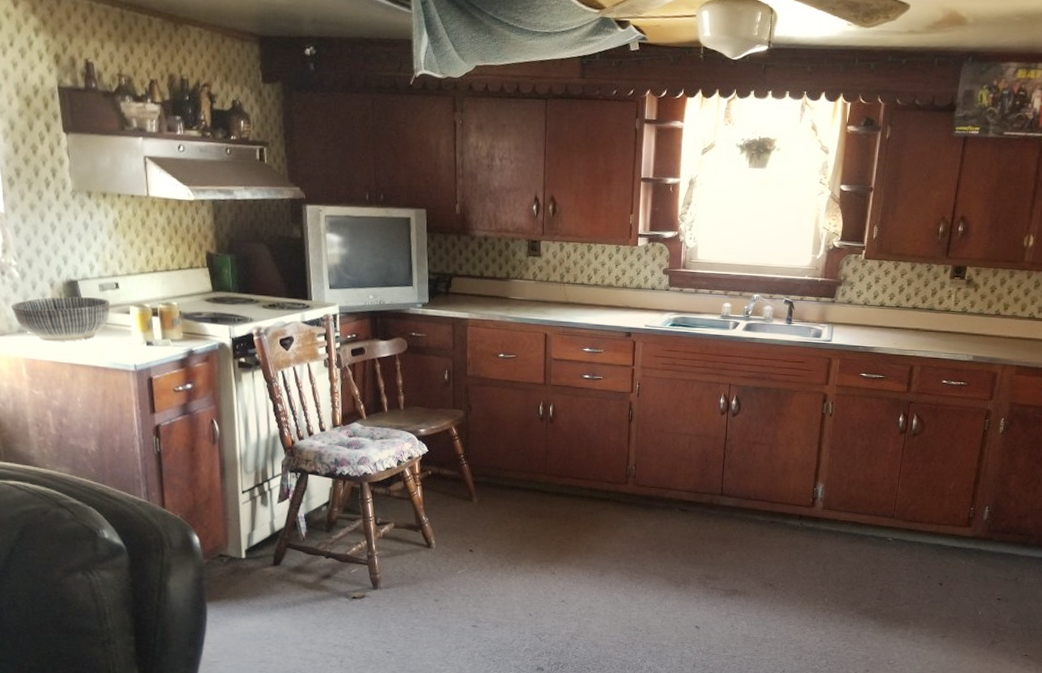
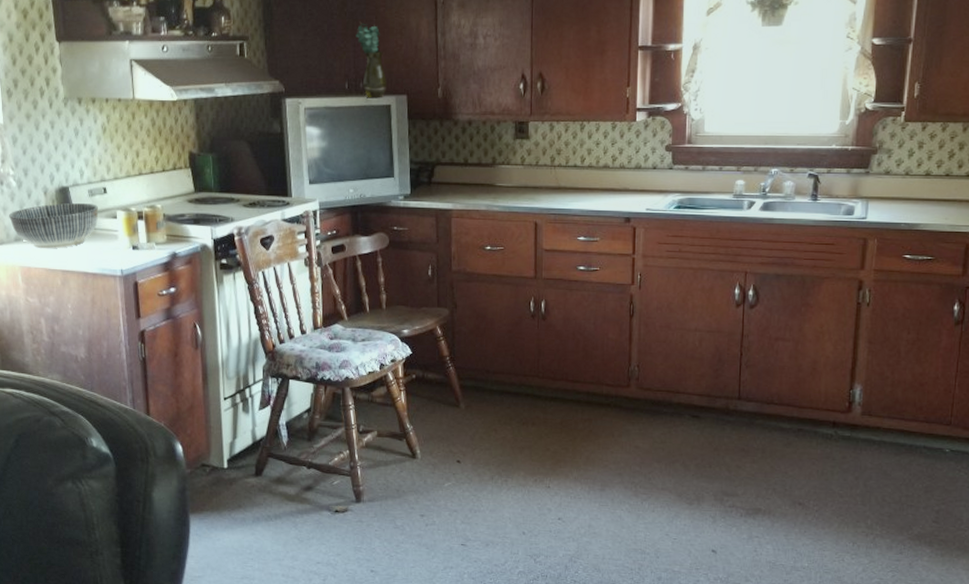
vase: none [377,136,407,211] -> present [356,22,387,98]

